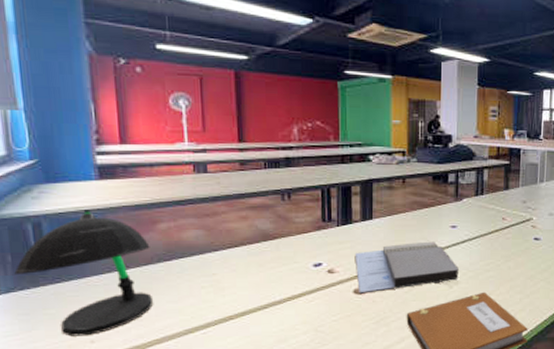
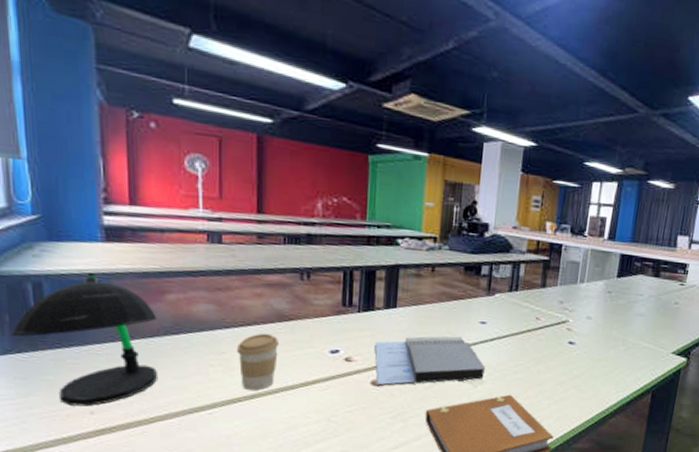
coffee cup: none [225,253,265,309] -> present [236,333,279,391]

